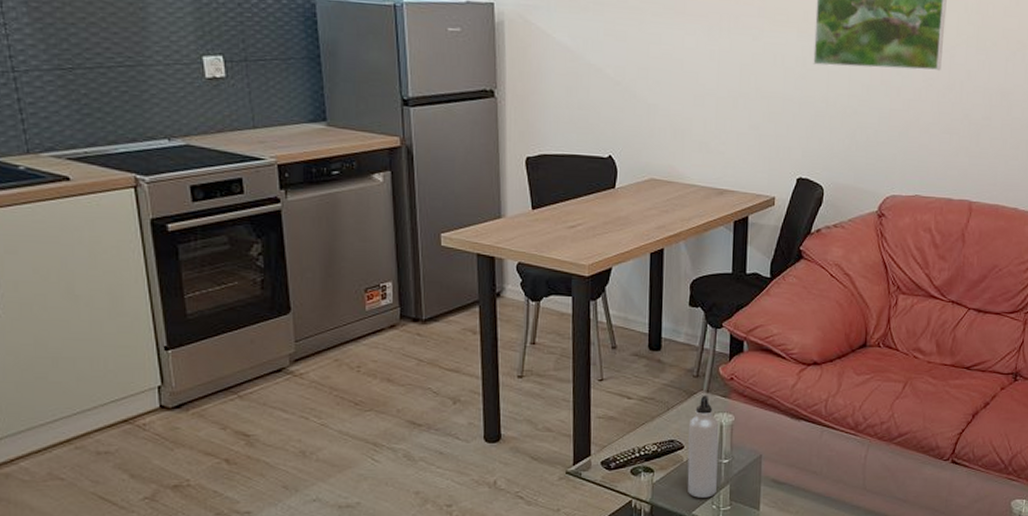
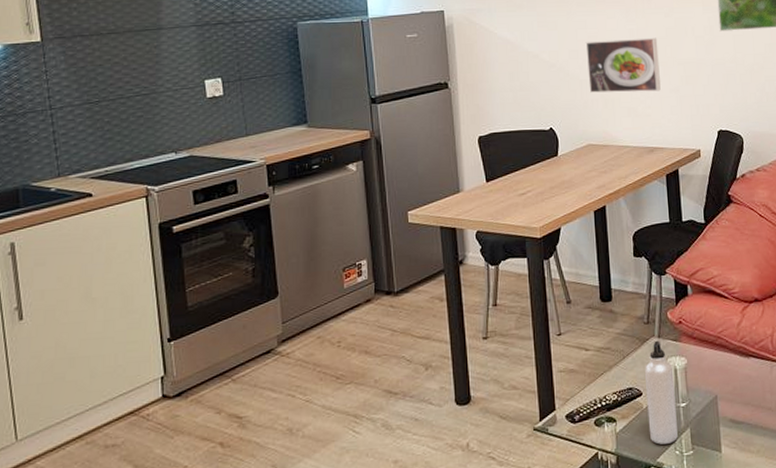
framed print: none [657,59,741,127] -> present [585,37,661,93]

